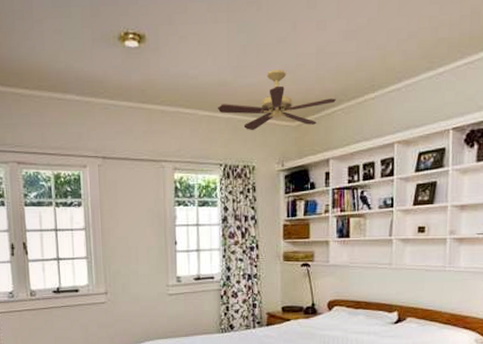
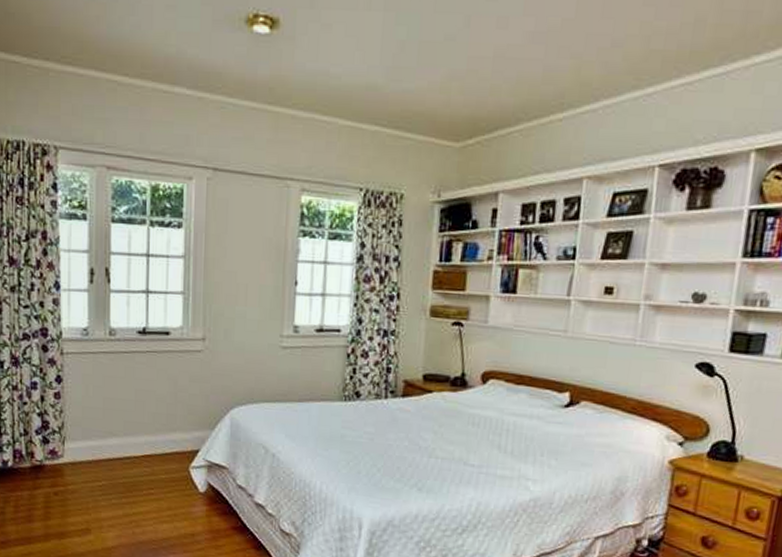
ceiling fan: present [218,70,336,131] -> none [363,74,514,150]

